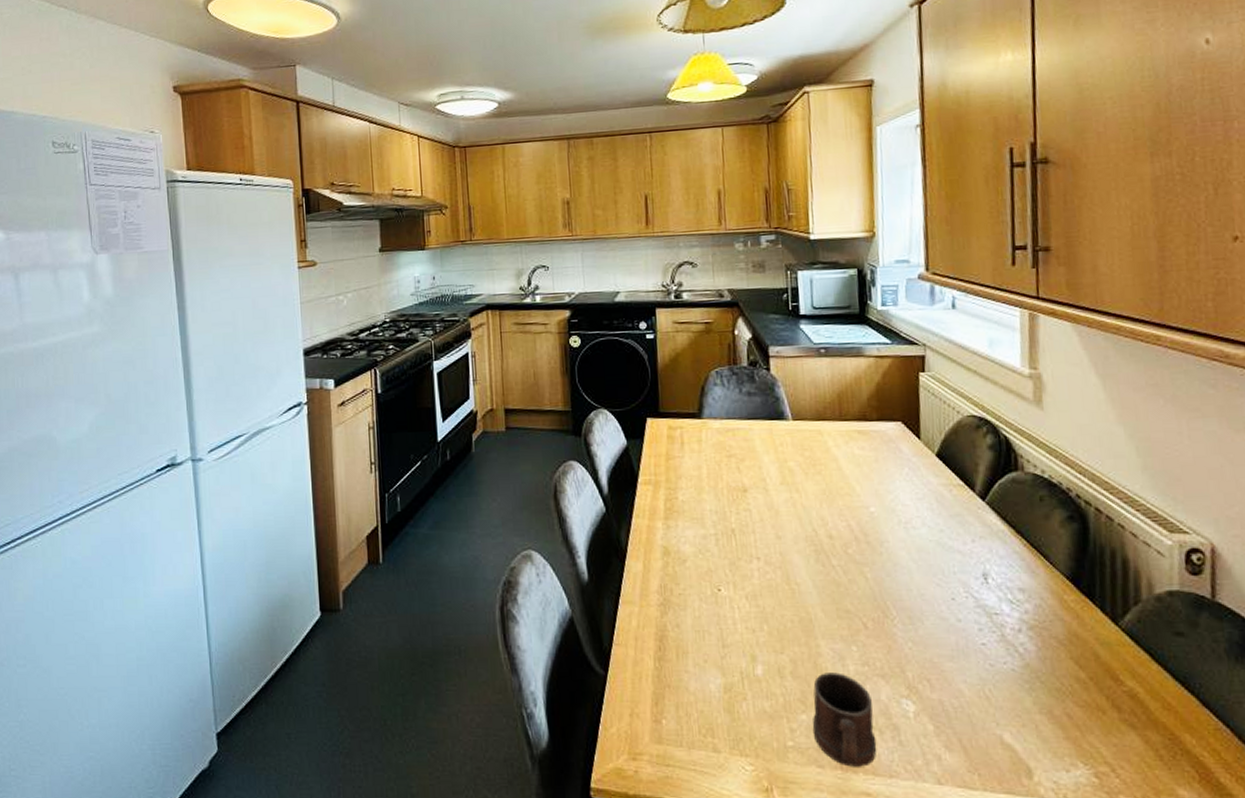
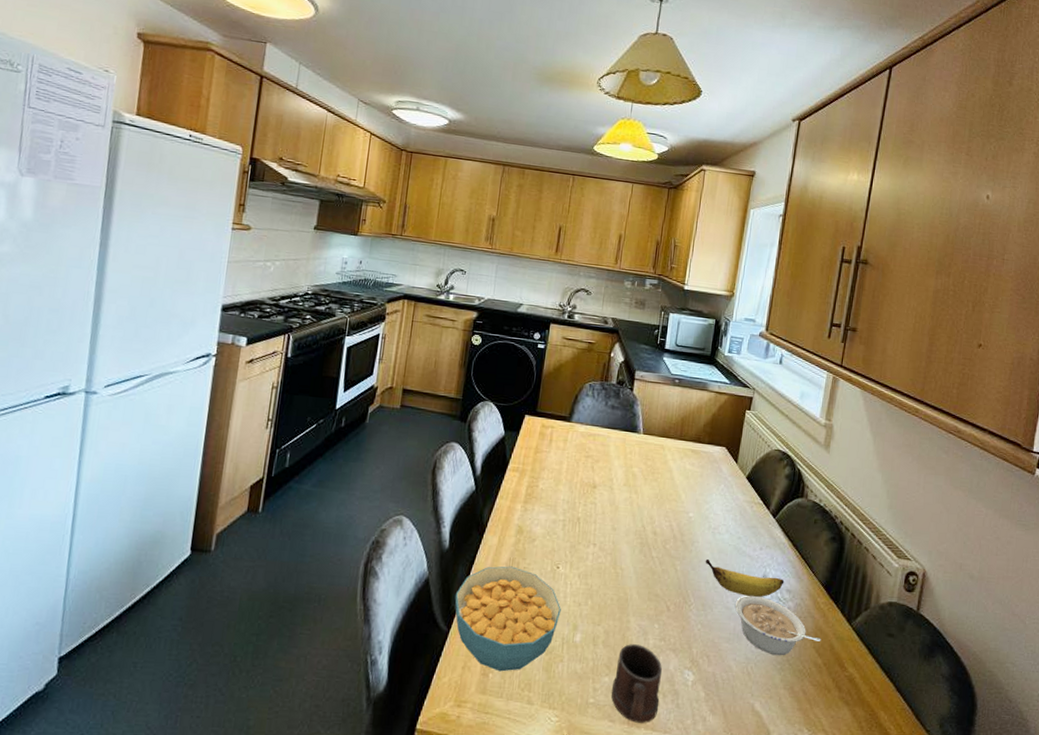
cereal bowl: none [606,594,733,717] -> present [455,566,561,672]
banana: none [901,560,1013,603] -> present [705,558,785,597]
legume: none [953,599,1080,673] -> present [735,595,821,656]

